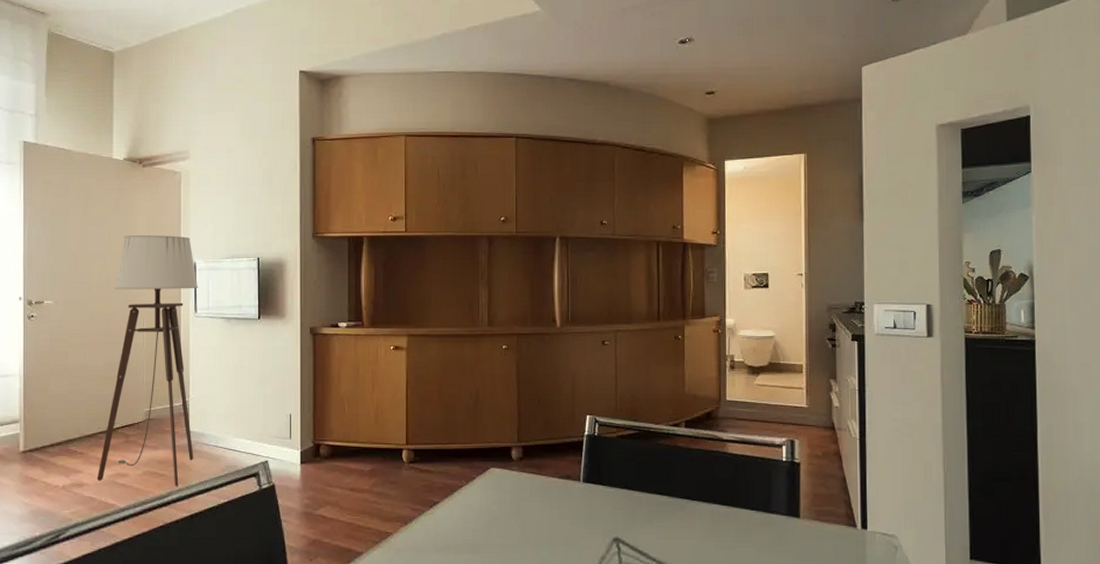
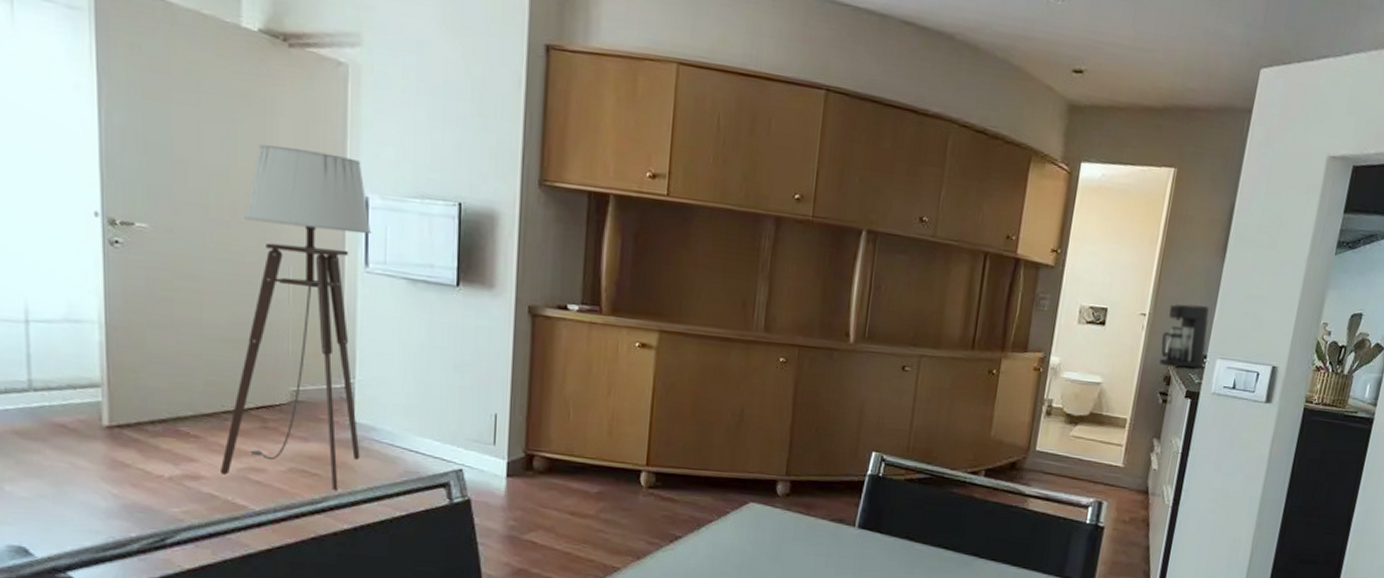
coffee maker: none [821,261,862,316] -> present [1159,304,1209,369]

